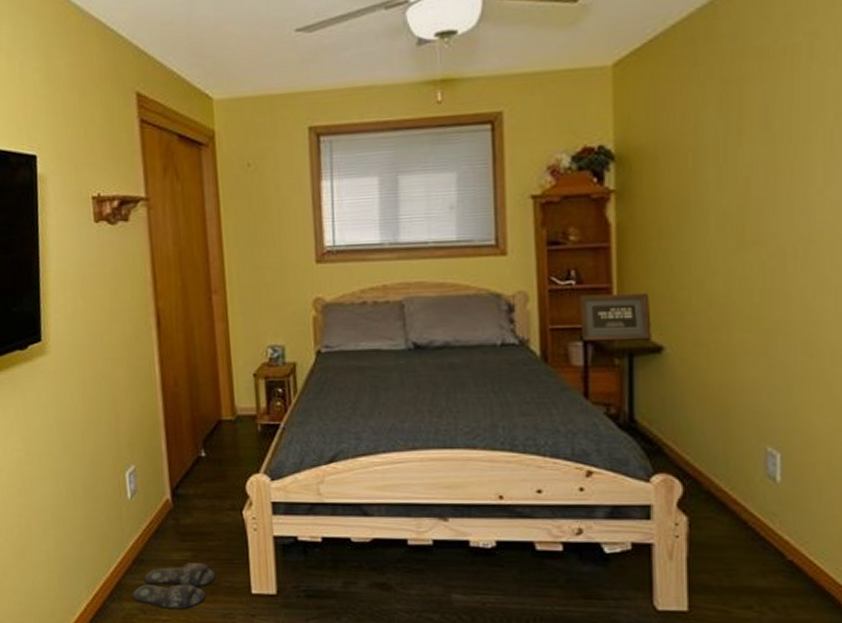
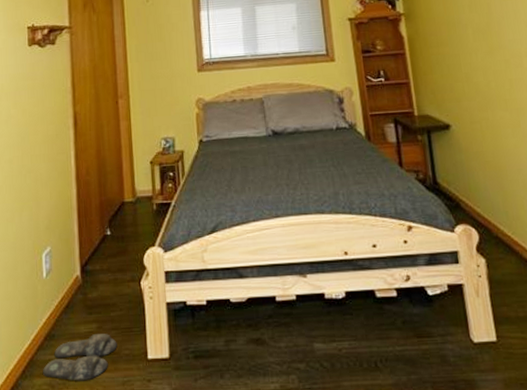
picture frame: present [580,293,652,342] -> none [388,86,442,124]

